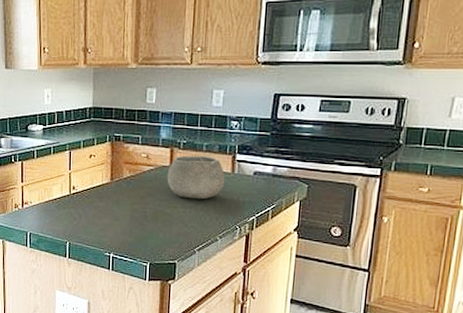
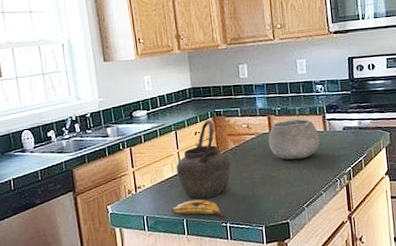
banana: none [55,224,110,247] -> present [171,199,225,218]
kettle: none [65,143,123,225] -> present [176,119,231,199]

